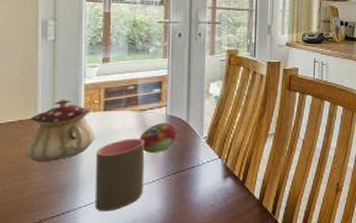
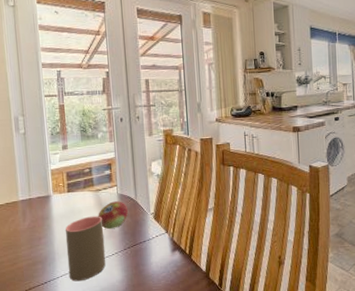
teapot: present [25,100,95,163] -> none [13,184,64,239]

